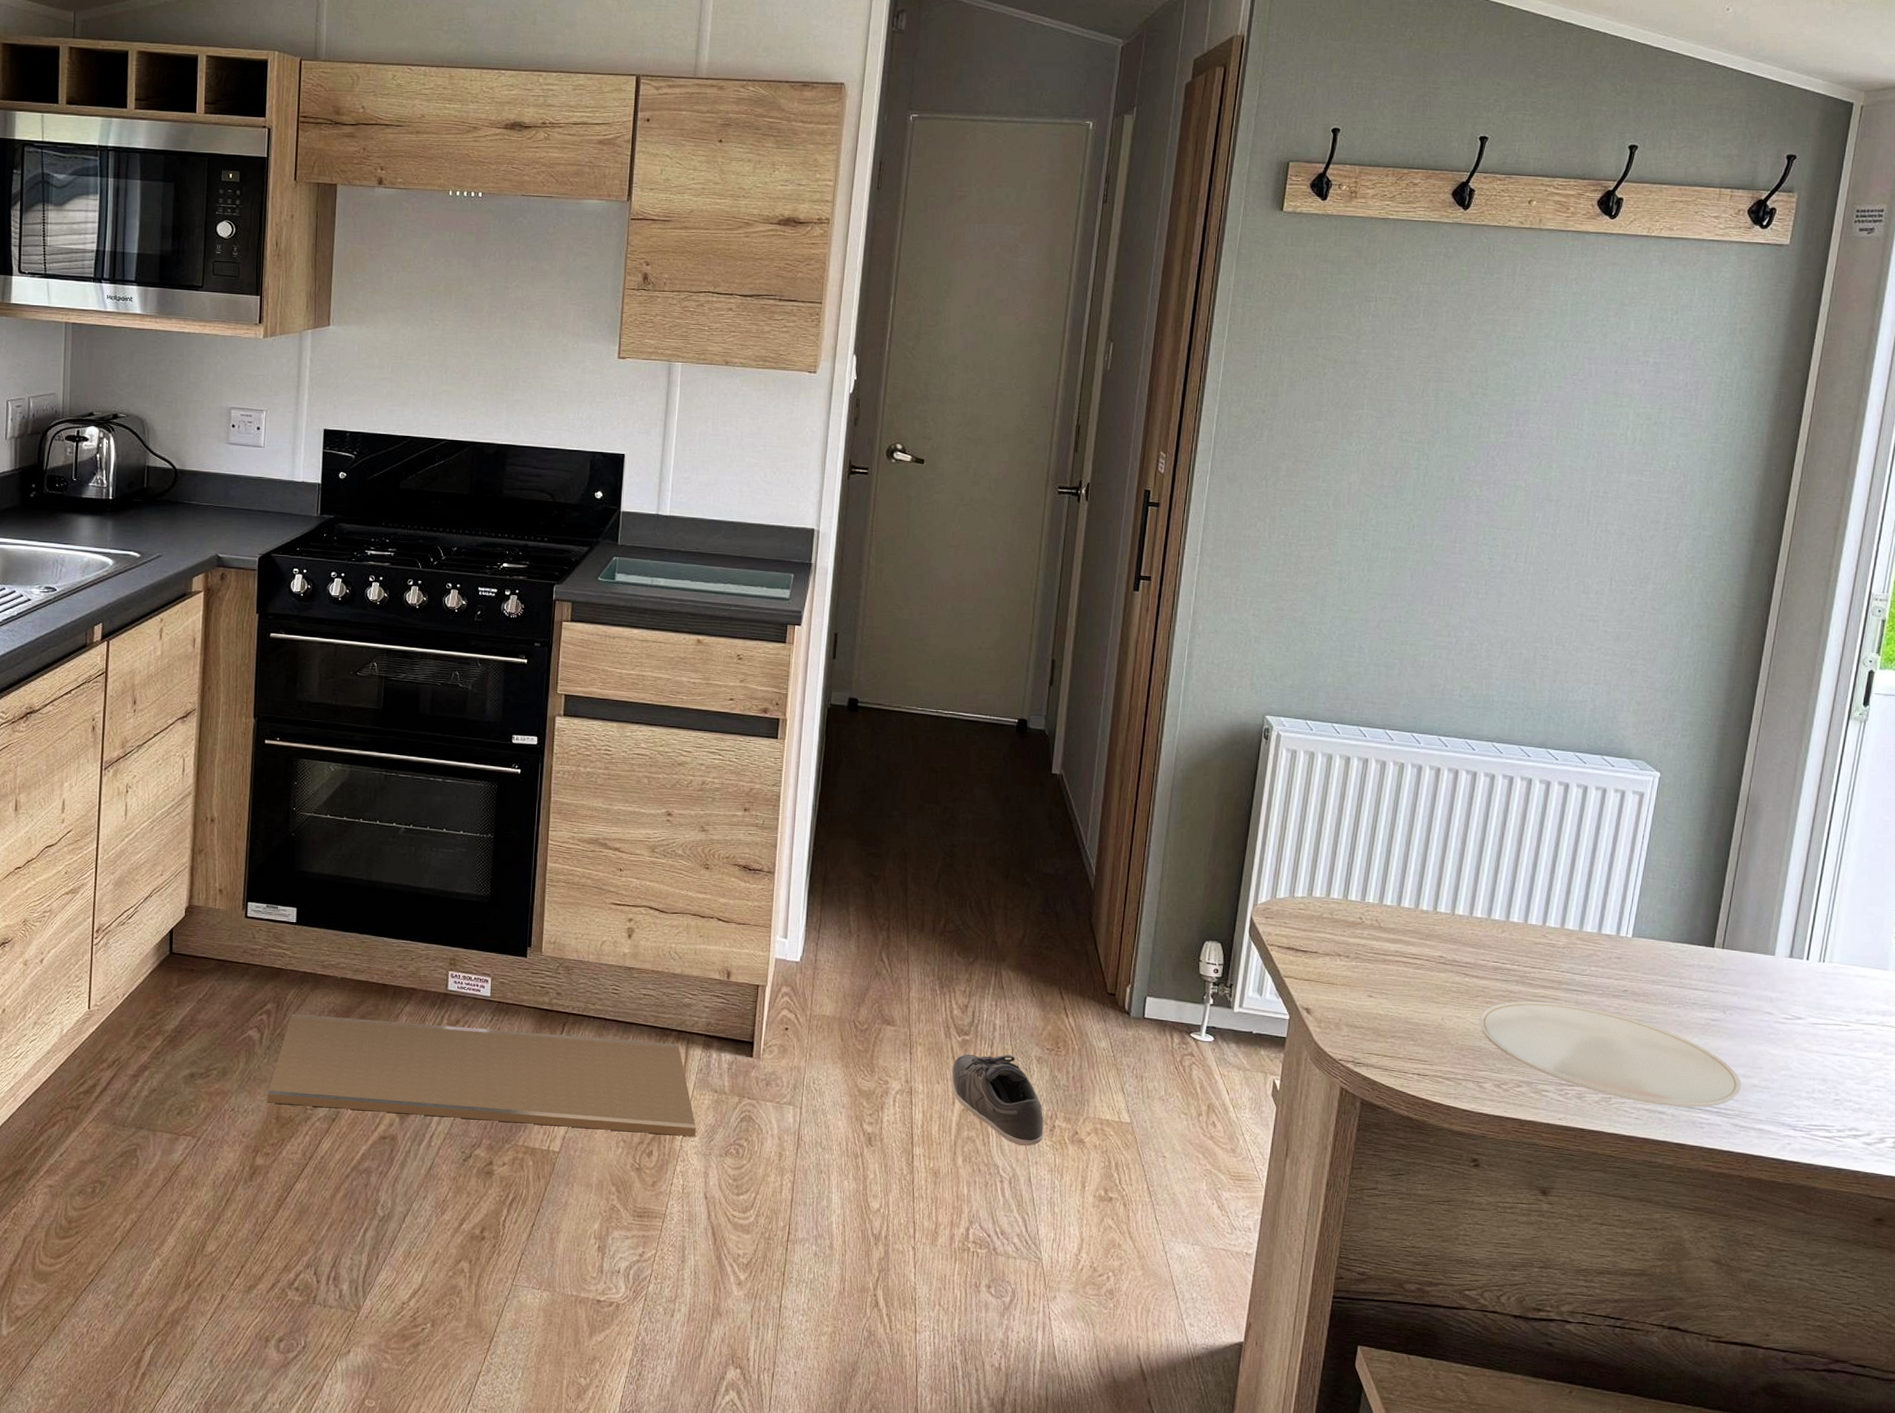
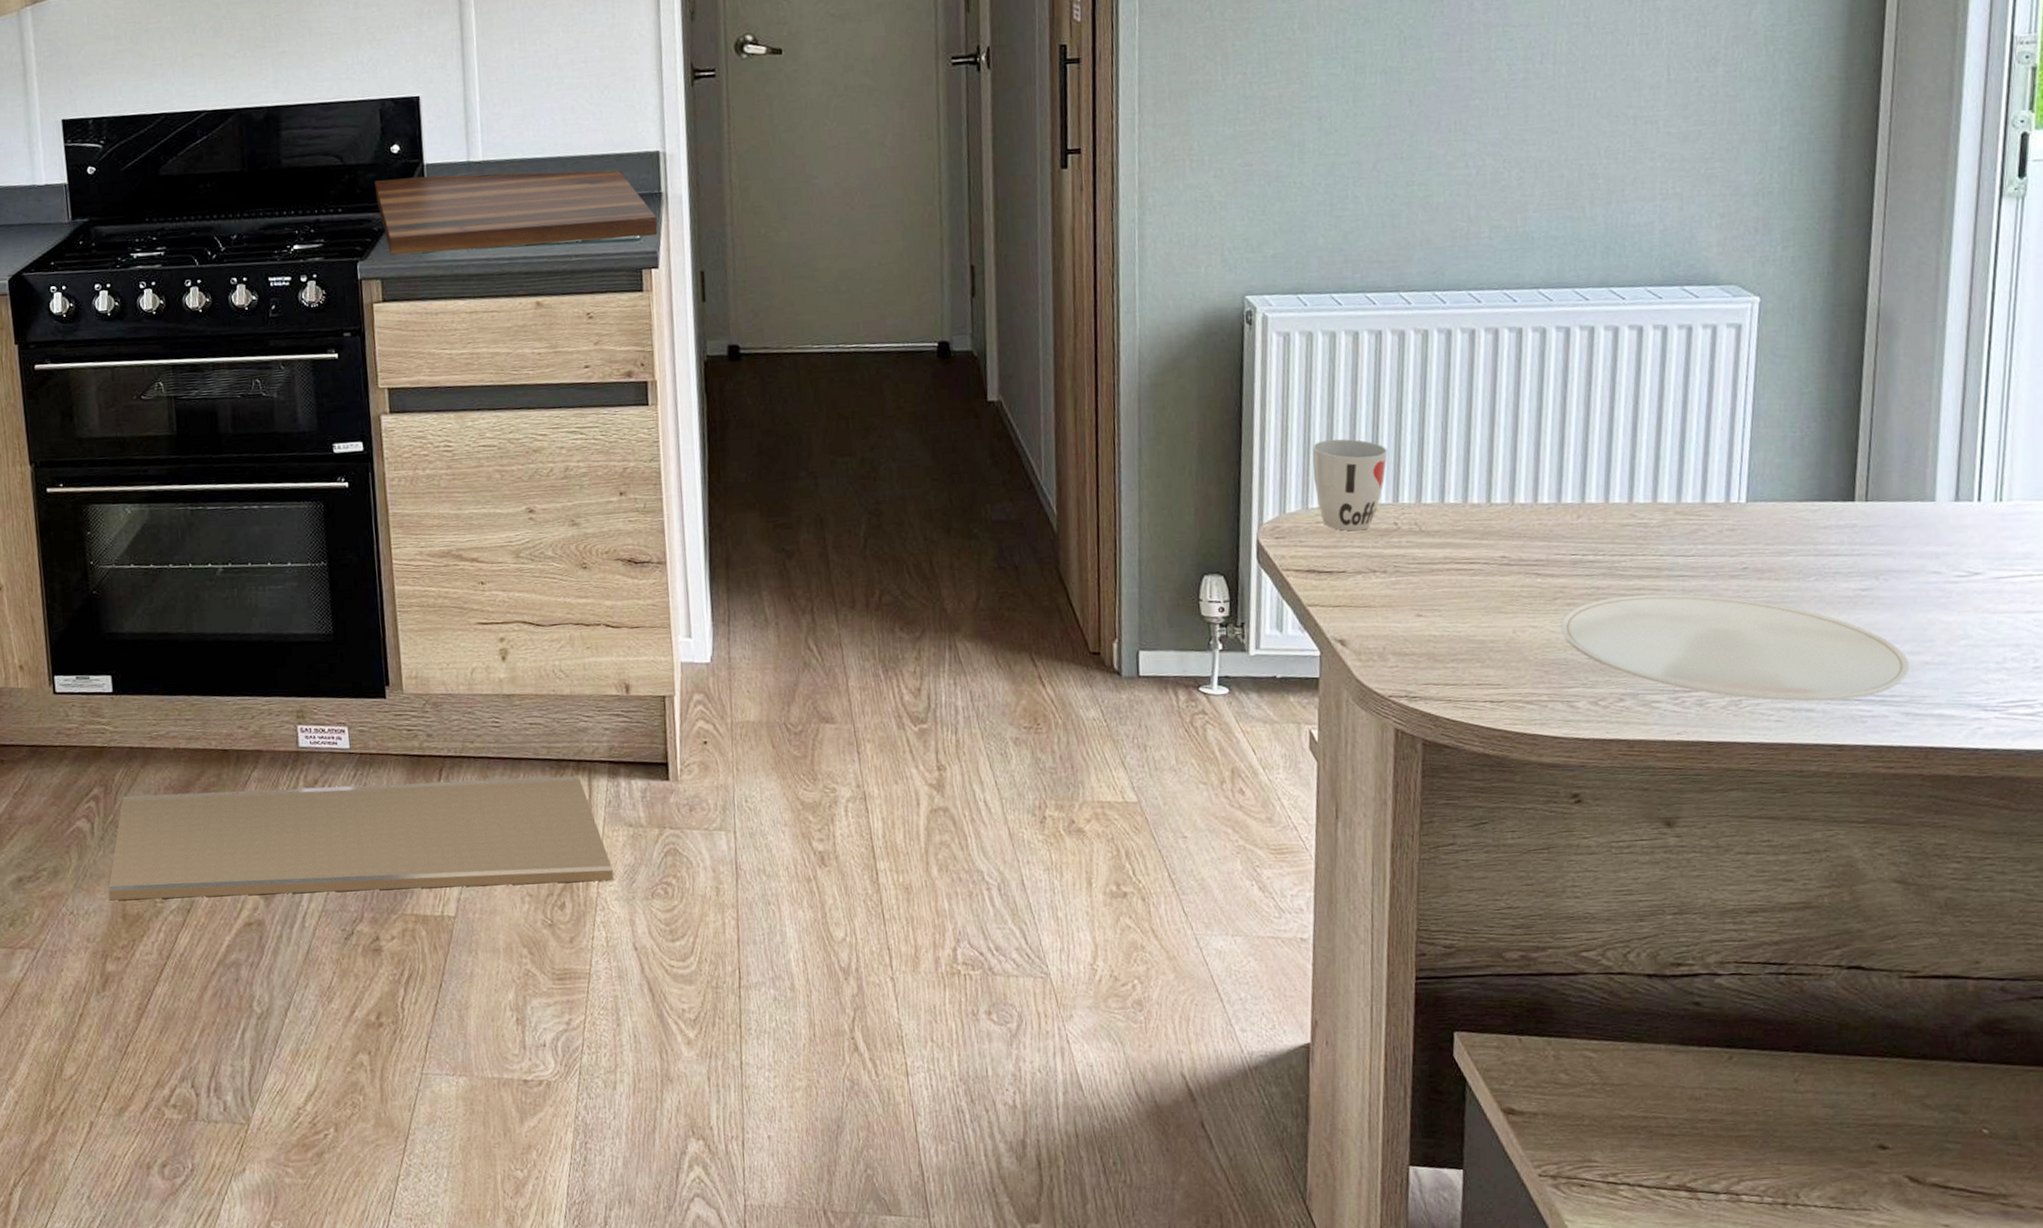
cutting board: none [576,519,805,598] -> present [374,168,658,256]
shoe: present [951,1054,1044,1147] -> none [910,739,1034,845]
cup: none [1301,842,1361,920] -> present [1312,439,1388,532]

